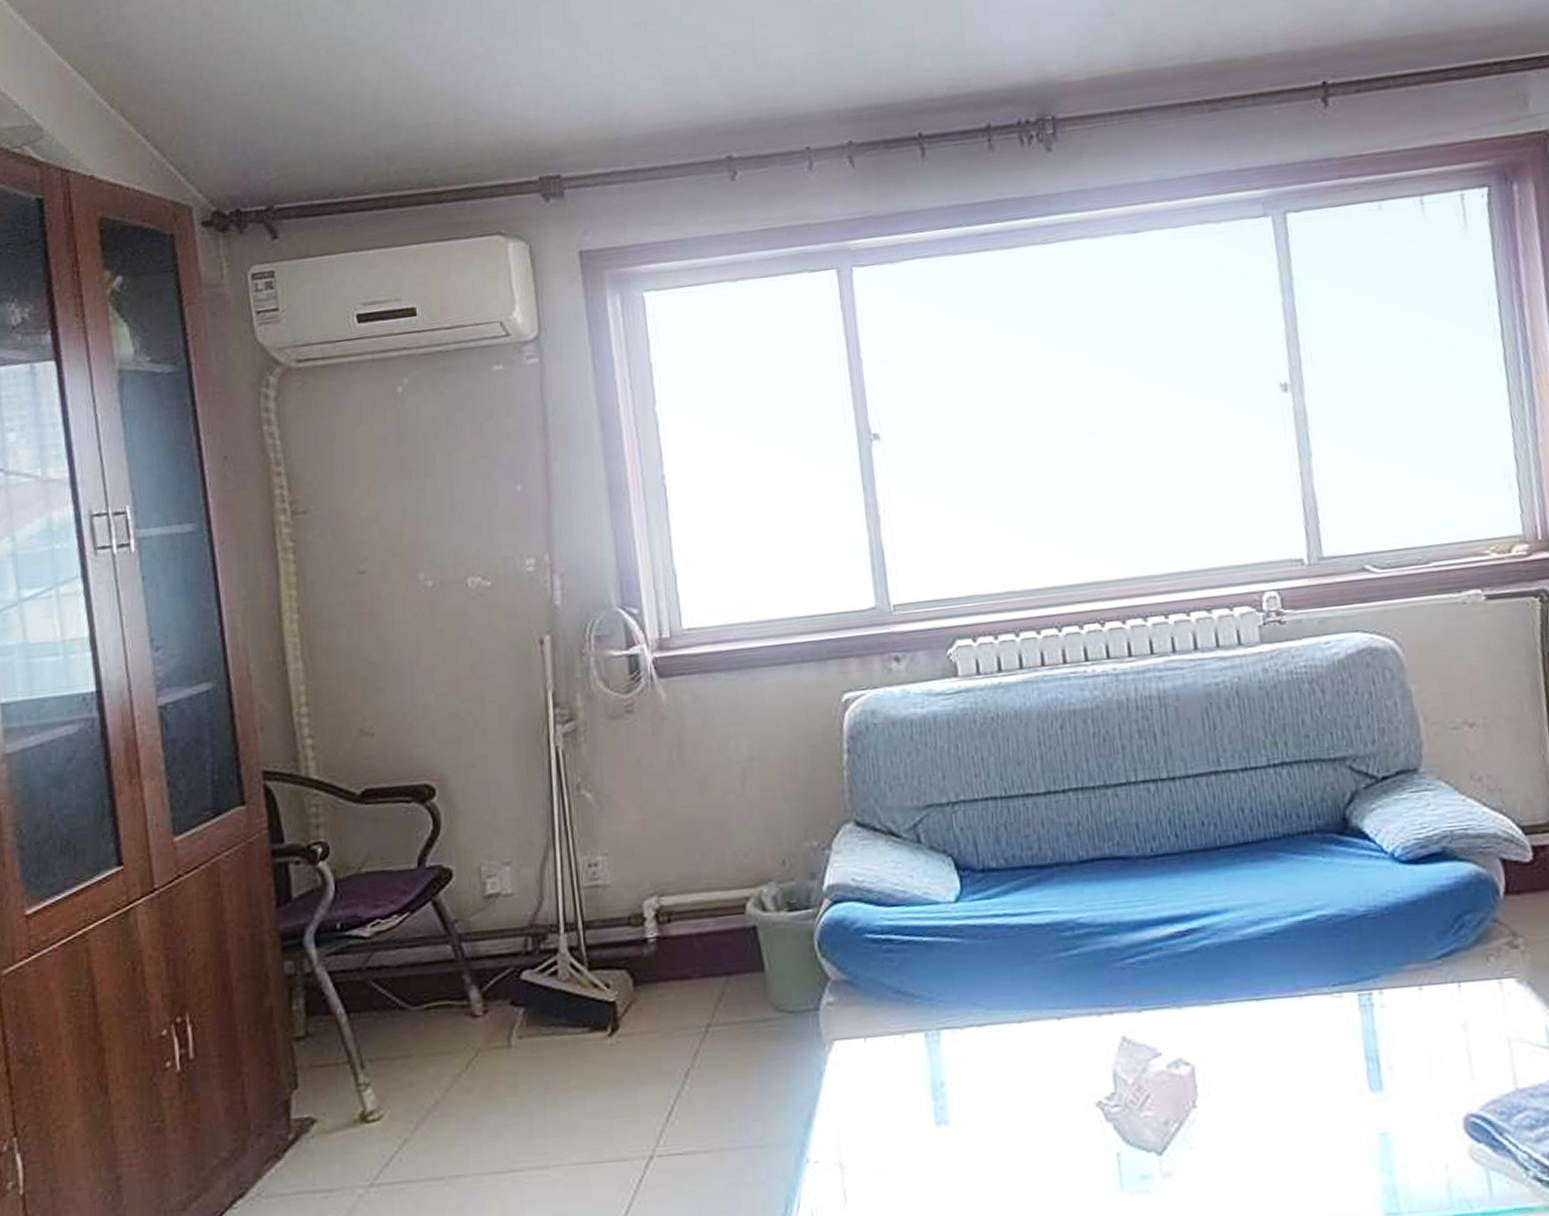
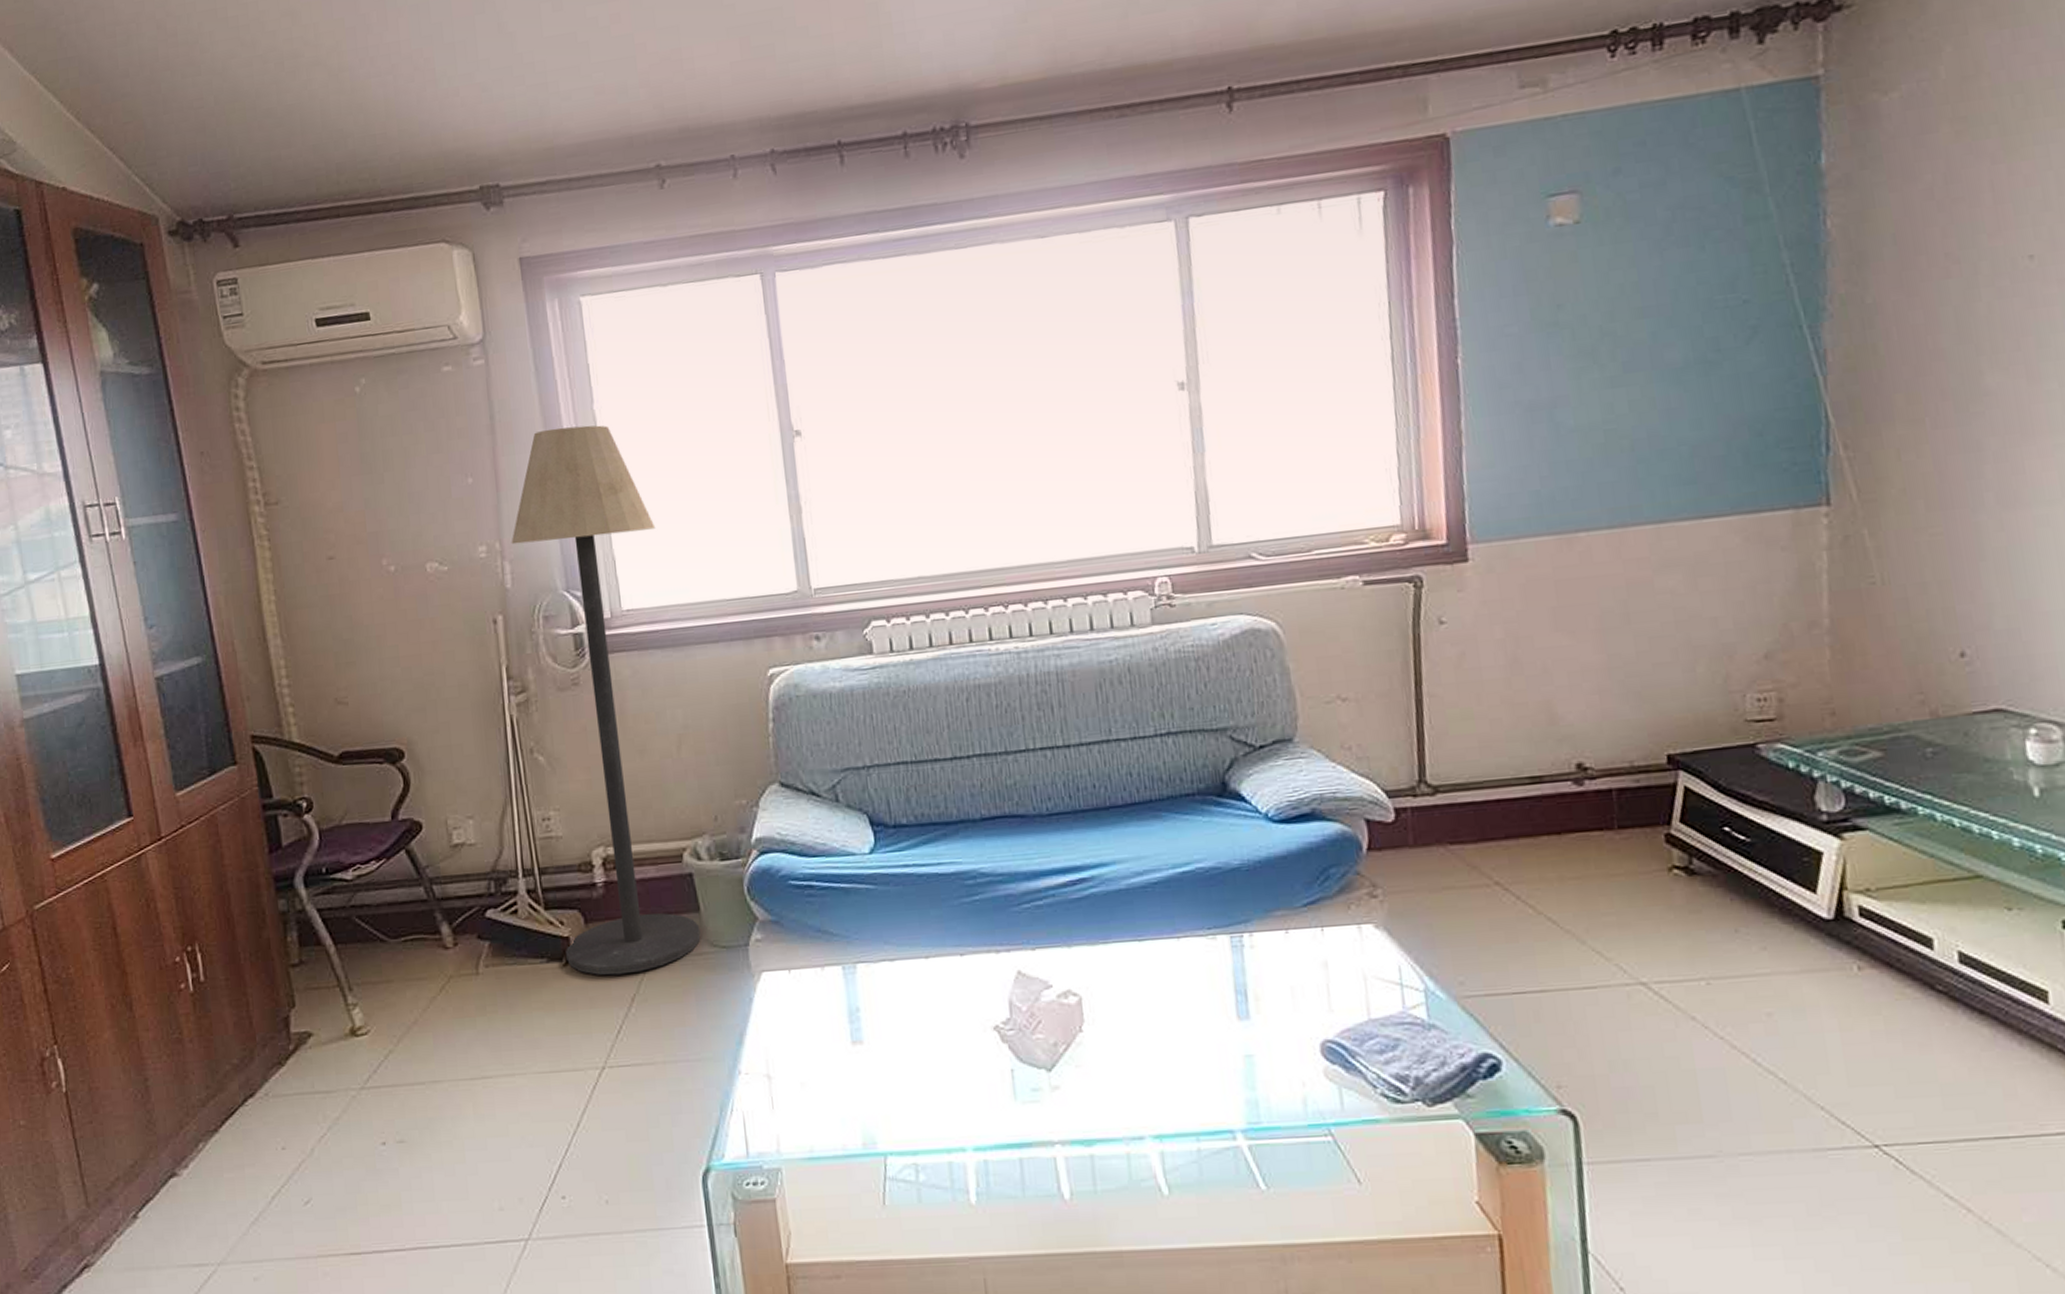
floor lamp: none [562,427,765,1047] -> present [511,425,701,976]

